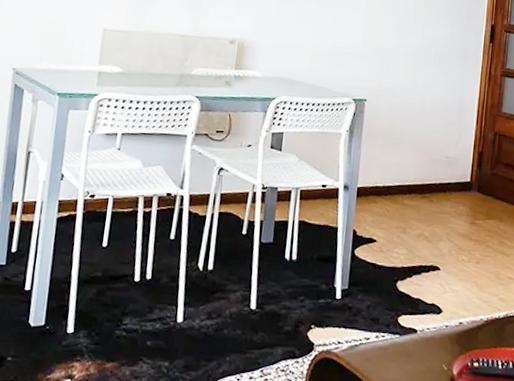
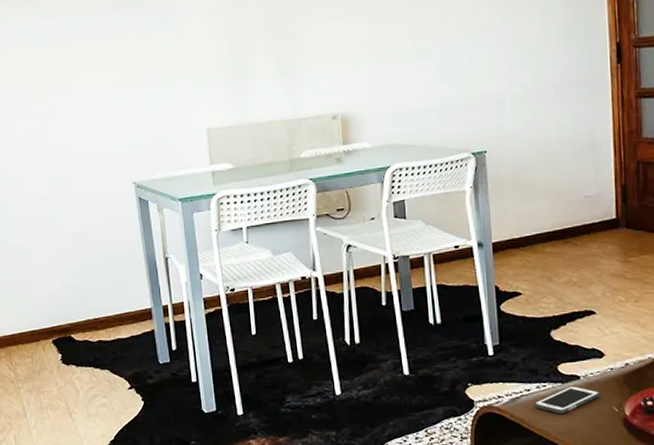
cell phone: none [371,339,434,367] -> present [534,386,601,415]

